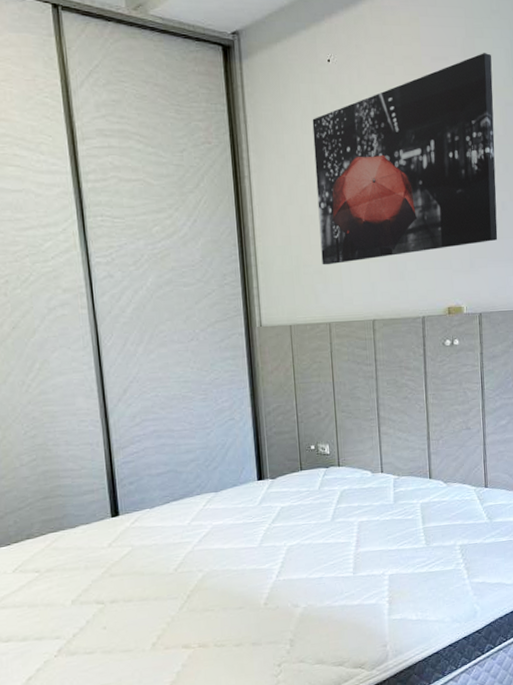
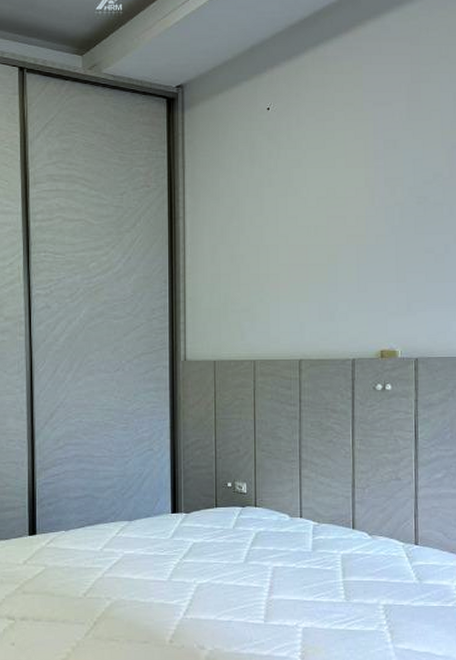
wall art: present [312,53,498,265] -> none [248,97,439,304]

